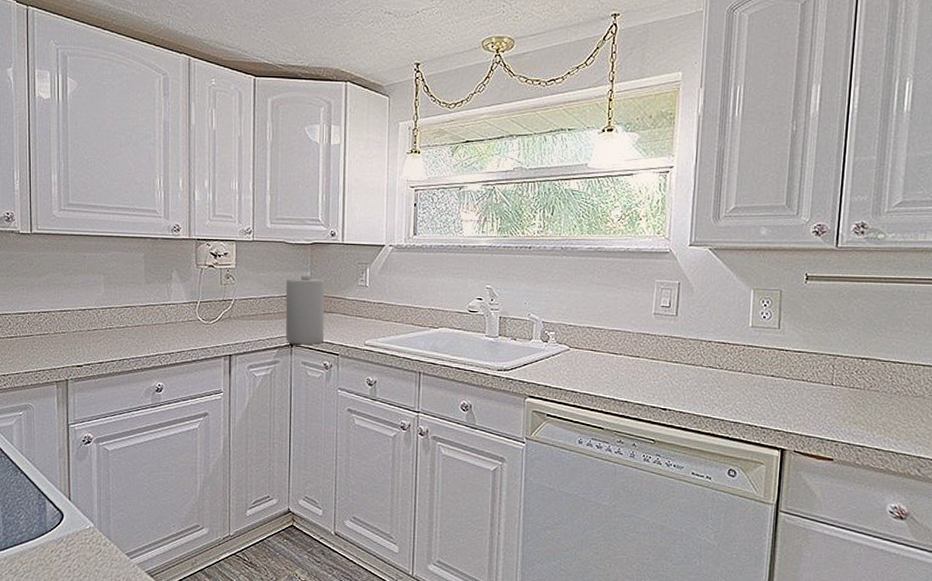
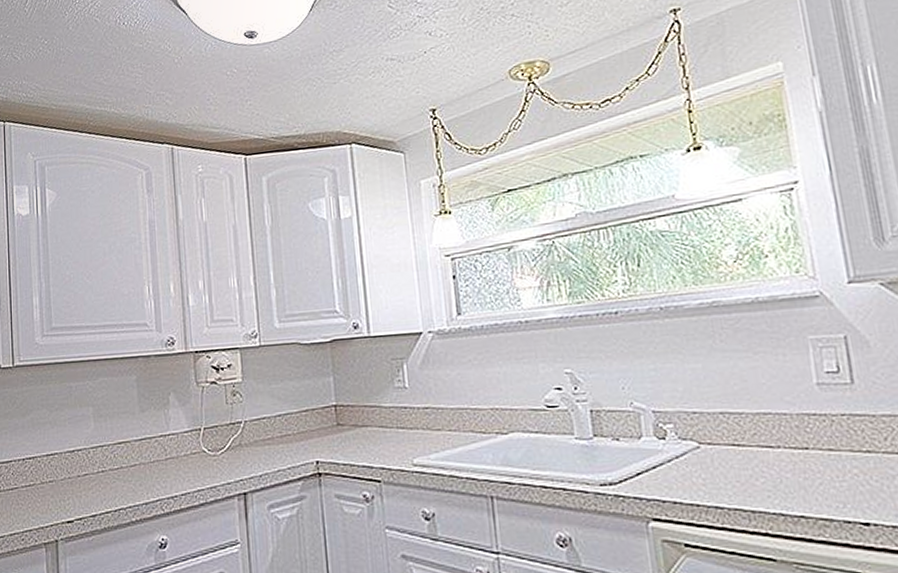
paper towel holder: present [285,275,325,345] -> none [304,381,359,473]

